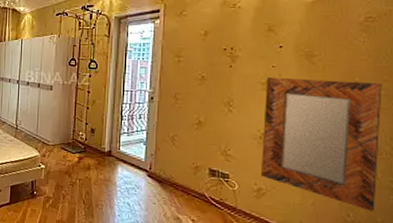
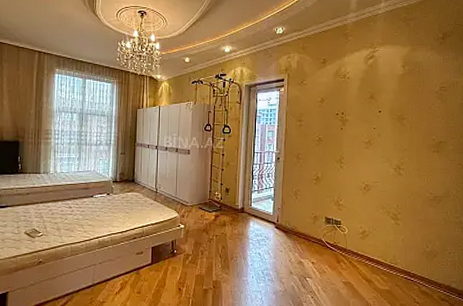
home mirror: present [261,77,382,211] -> none [365,137,451,242]

